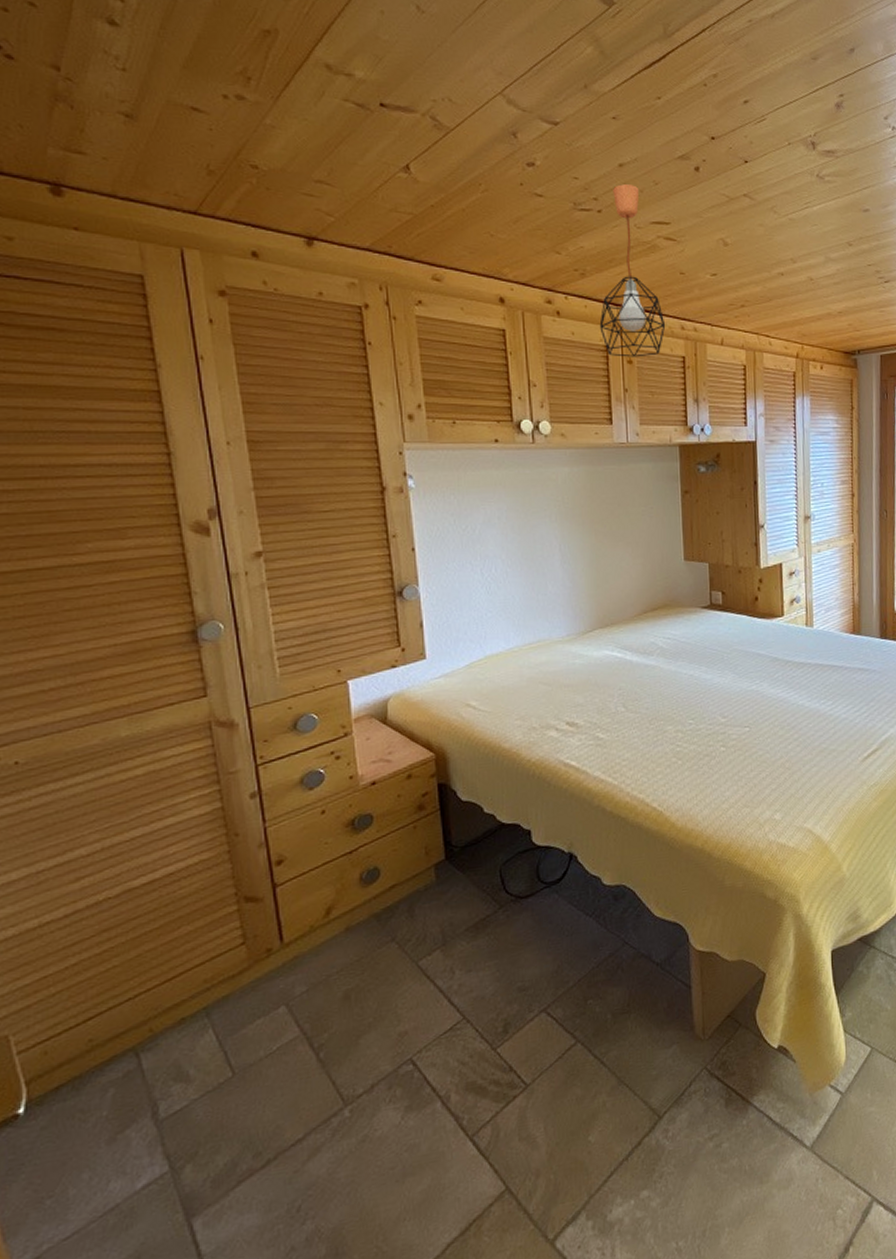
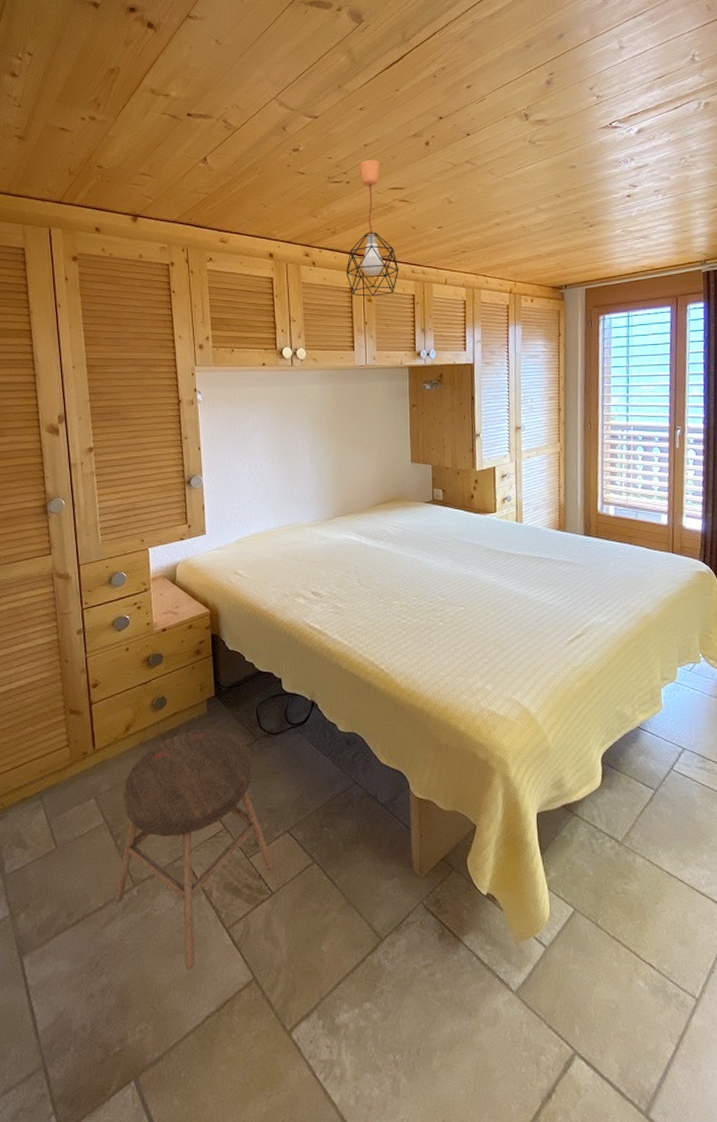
stool: none [318,900,528,1193] -> present [114,729,274,969]

